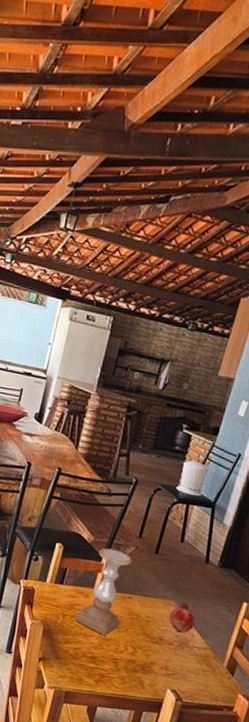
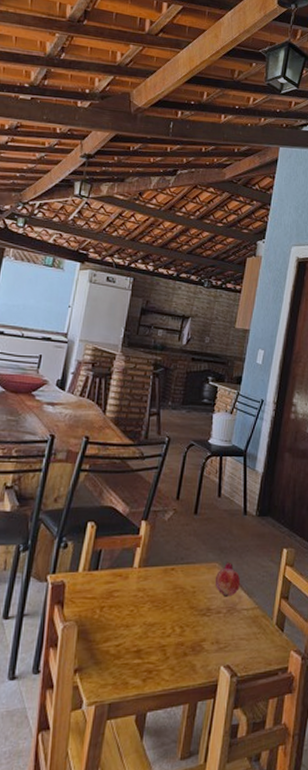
candle holder: present [75,548,132,636] -> none [115,517,171,621]

